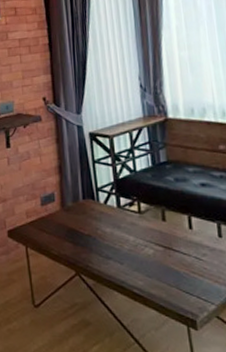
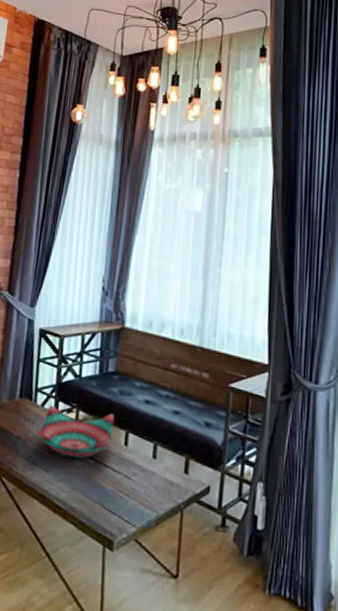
decorative bowl: none [103,200,176,248] -> present [35,405,115,459]

